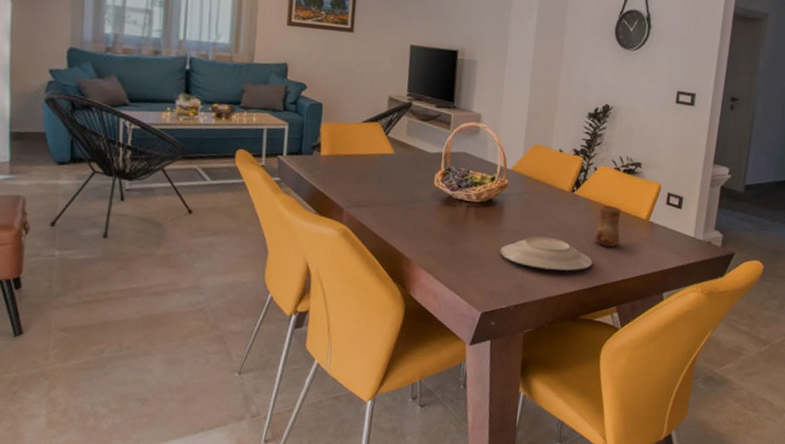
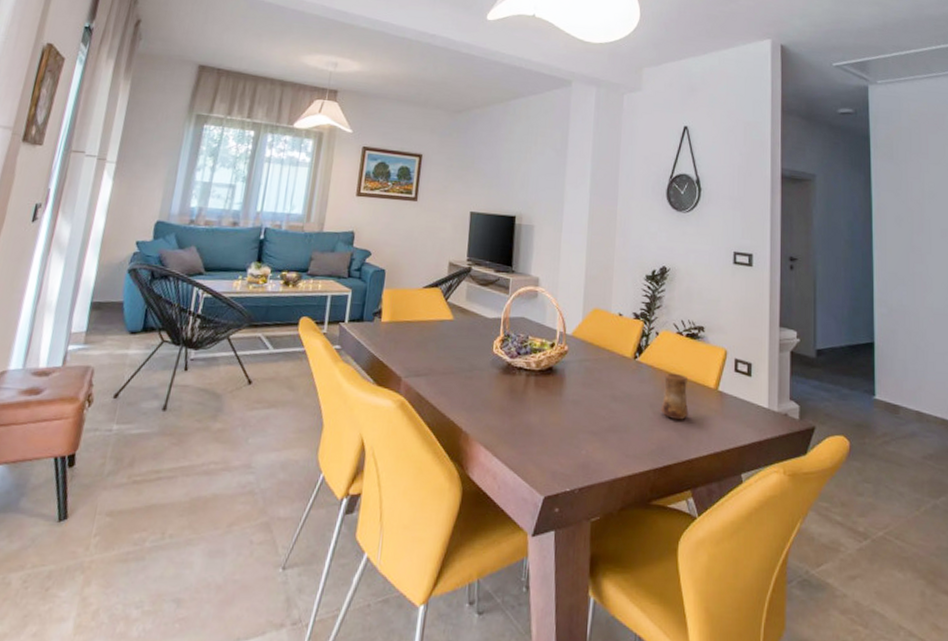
plate: present [500,236,593,271] -> none [562,407,662,448]

